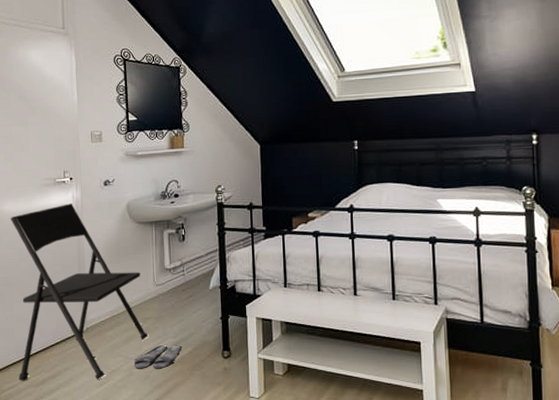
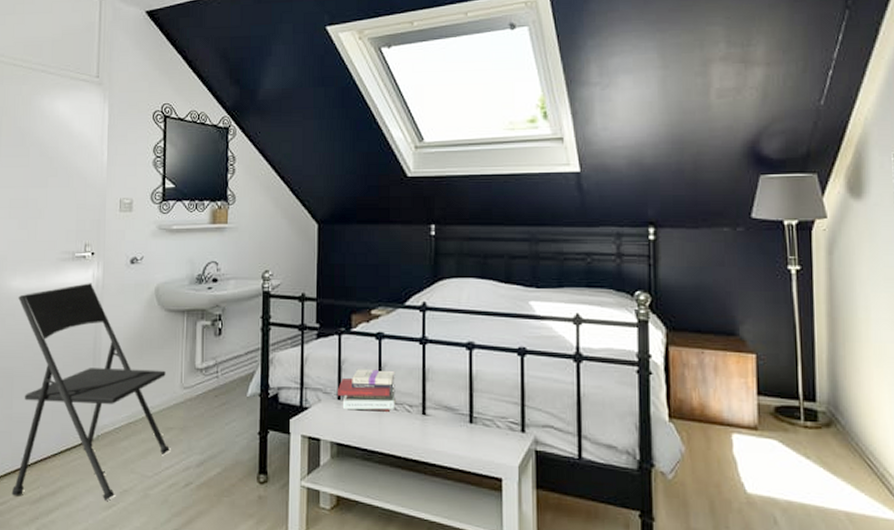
slippers: present [133,345,181,369] -> none [150,463,209,492]
books: none [283,261,333,295] -> present [337,369,397,412]

